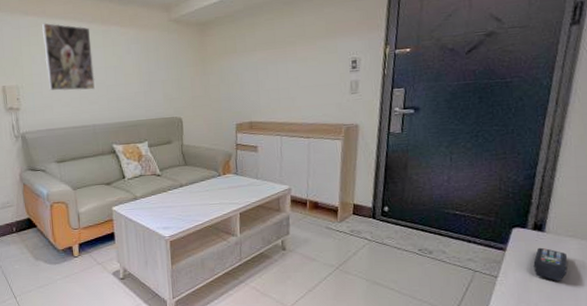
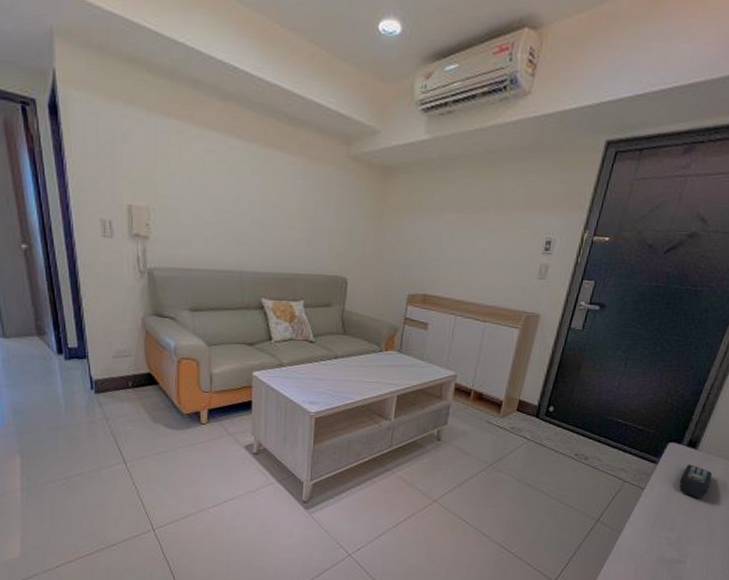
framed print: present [42,23,95,91] -> none [187,131,249,228]

